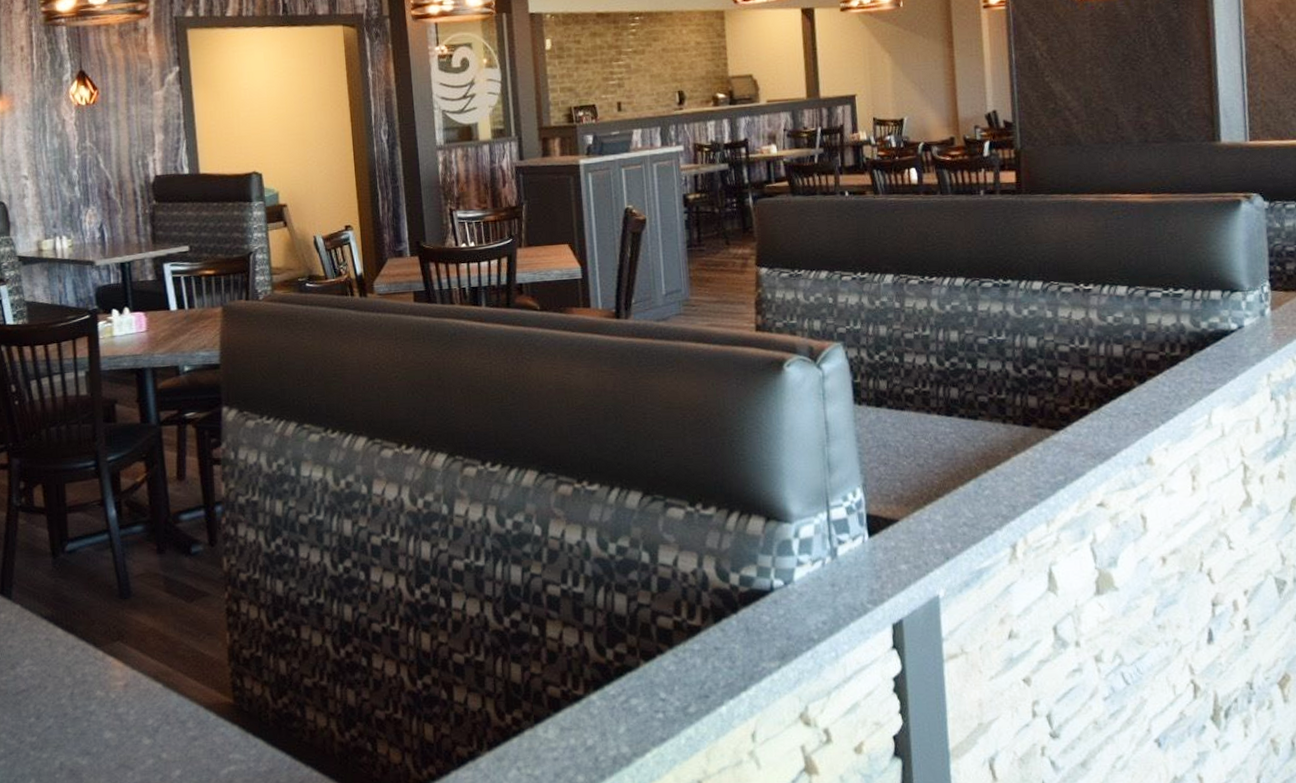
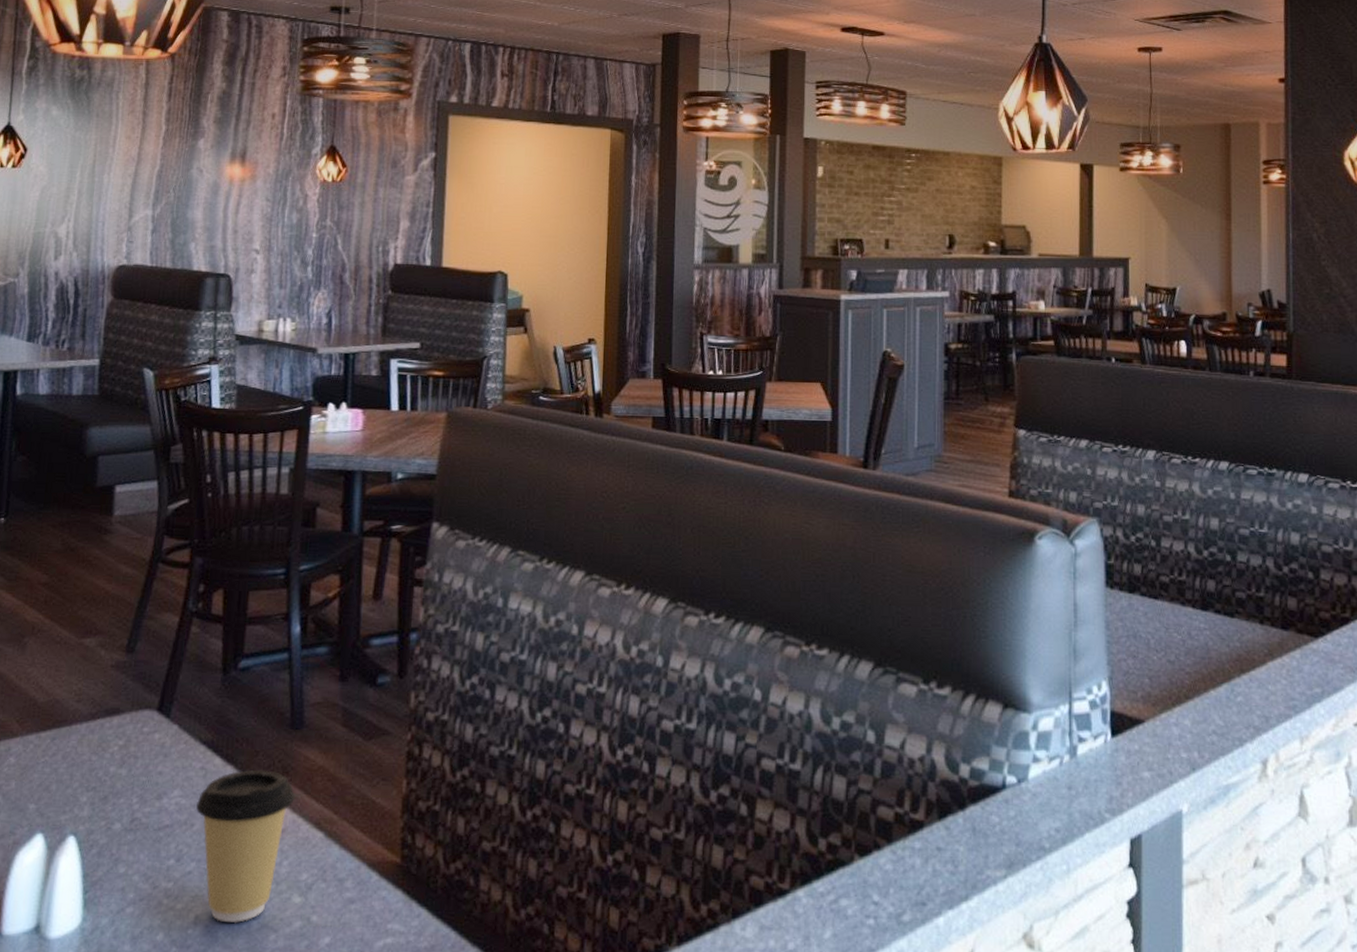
coffee cup: none [47,635,132,766] -> present [196,769,295,924]

